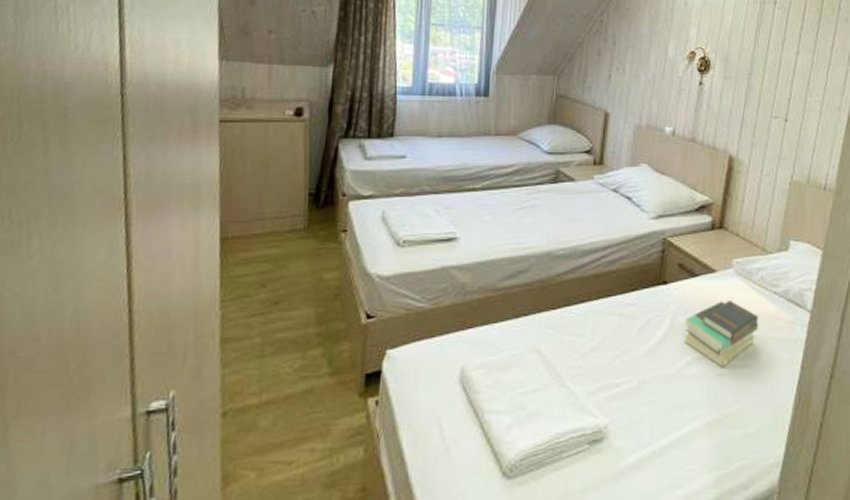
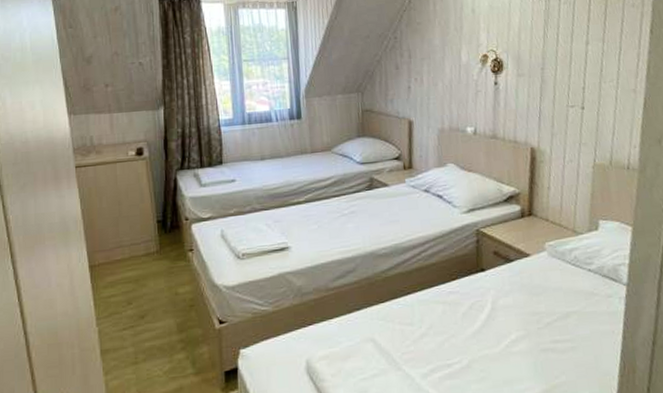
books: present [684,299,759,368] -> none [505,280,578,343]

